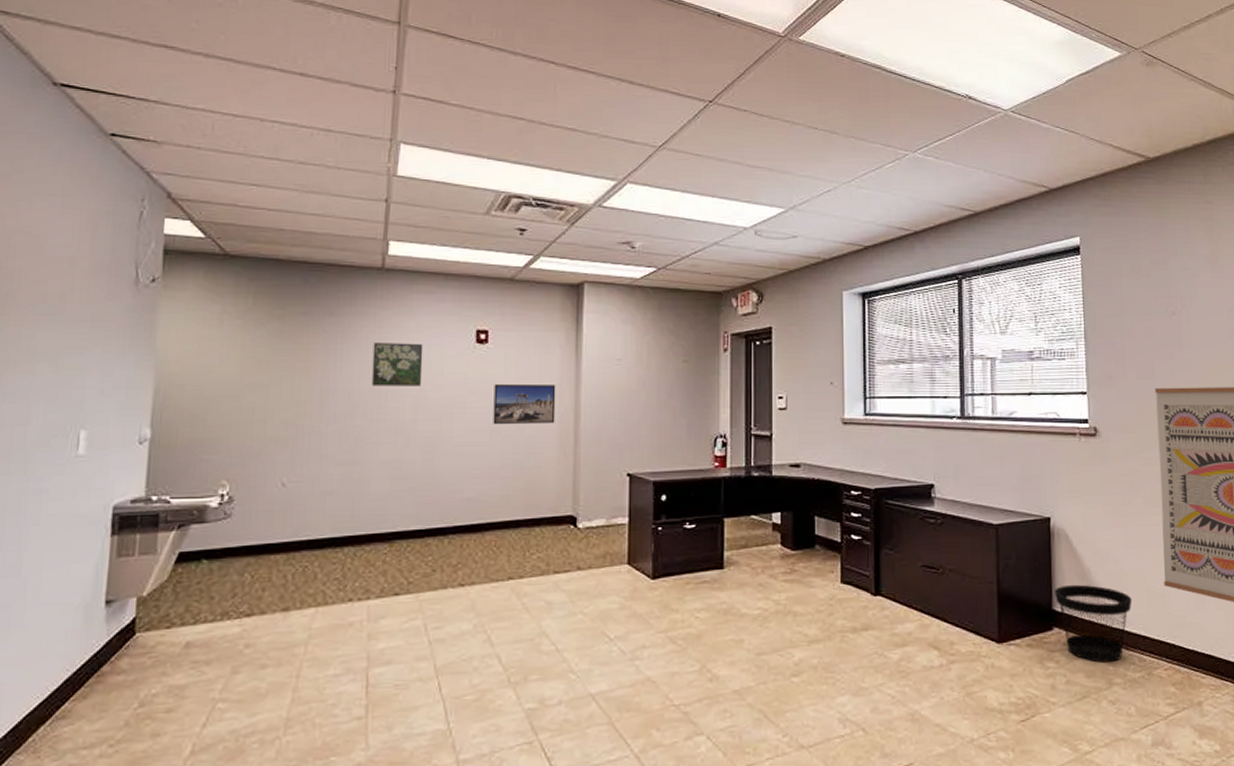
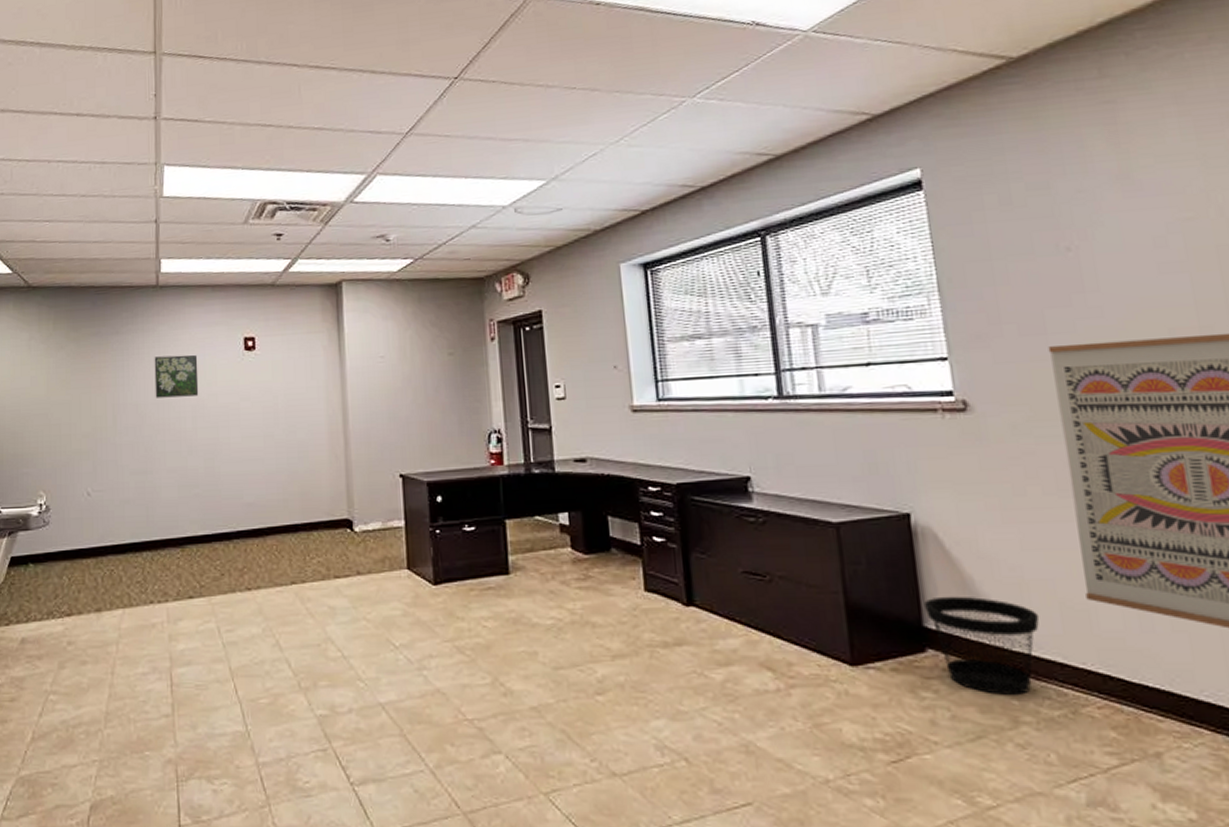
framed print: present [493,383,556,425] -> none [264,387,324,430]

